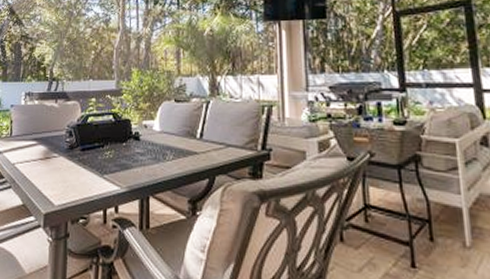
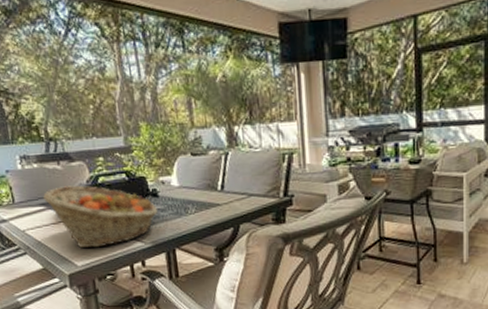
fruit basket: none [37,123,138,188] -> present [43,185,159,249]

